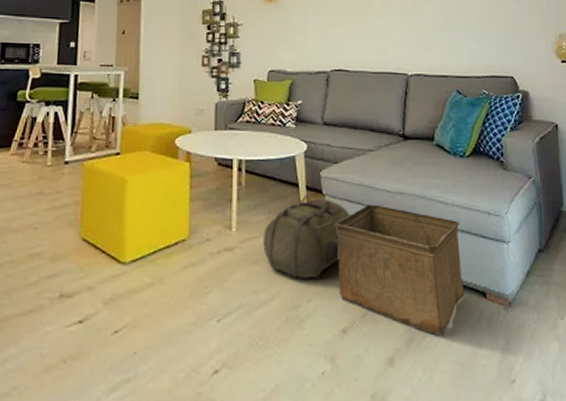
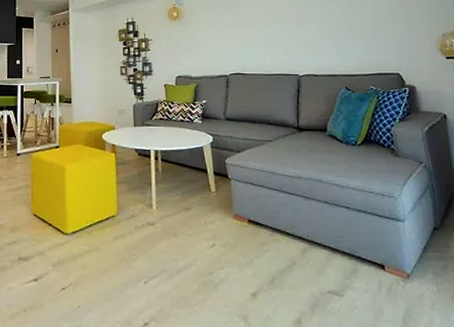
backpack: present [263,194,350,279] -> none [179,179,254,250]
storage bin: present [335,204,465,336] -> none [241,187,364,302]

